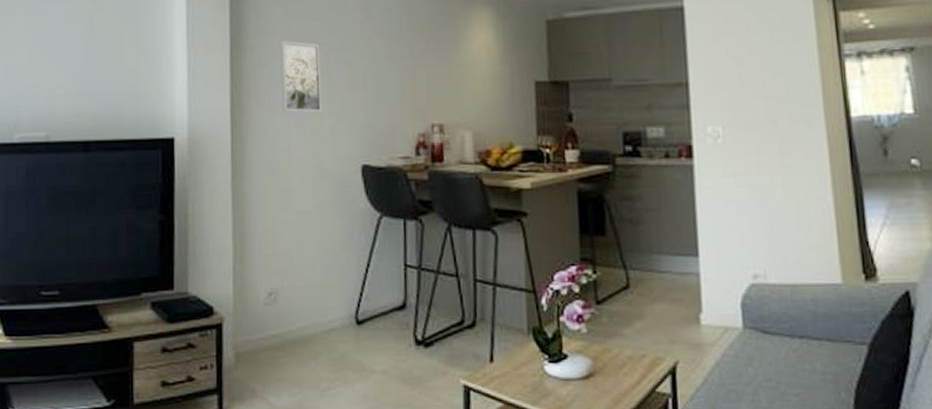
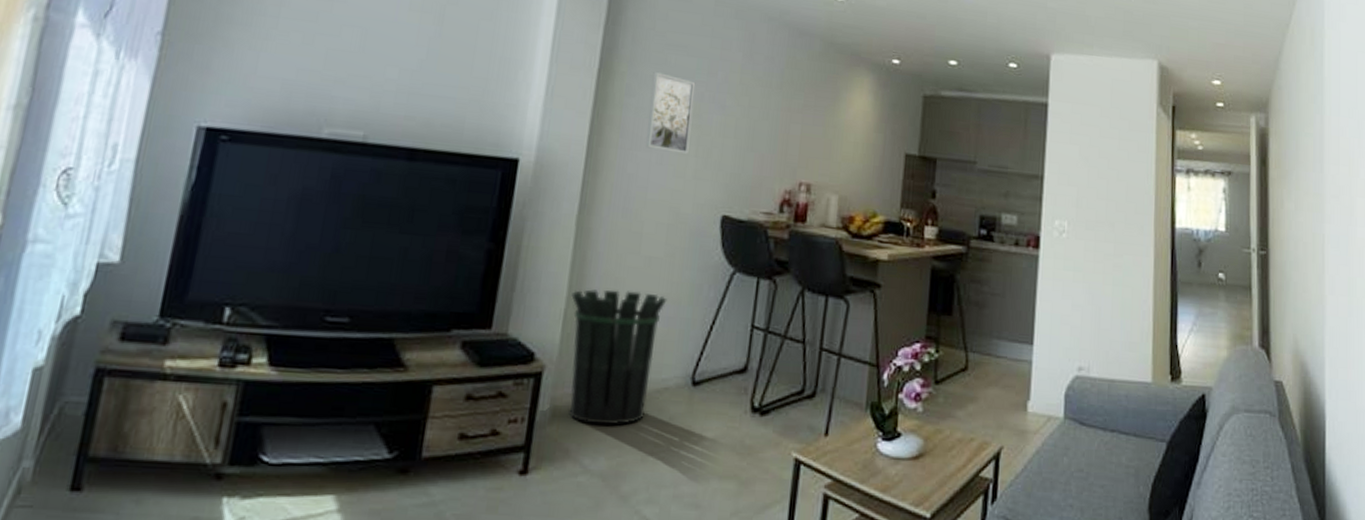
waste bin: none [237,244,323,366] -> present [568,289,668,425]

